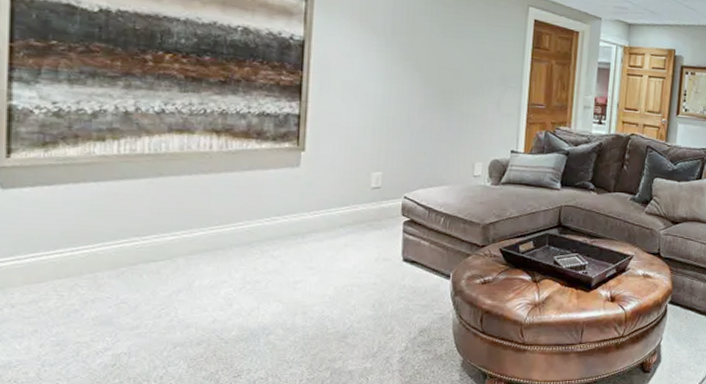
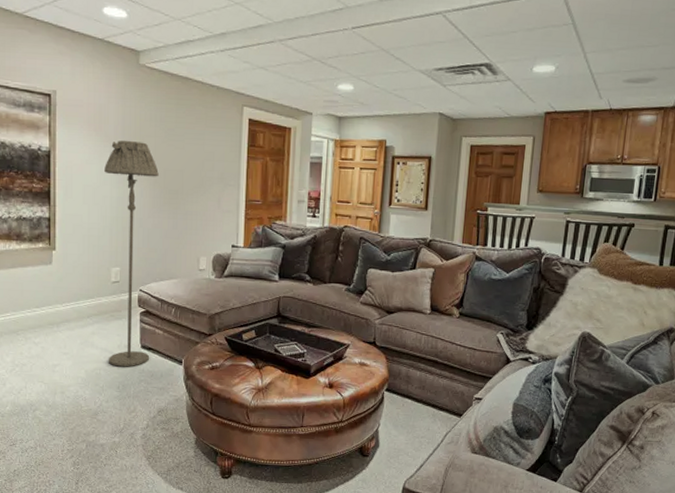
floor lamp: none [363,33,432,283] -> present [104,140,159,367]

